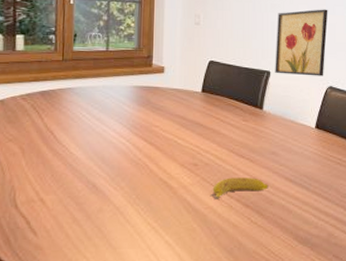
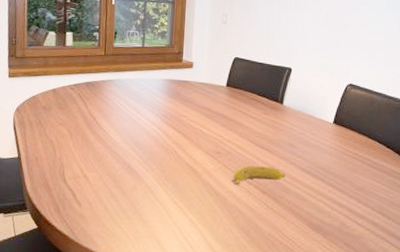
wall art: present [275,9,328,76] -> none [296,8,352,74]

